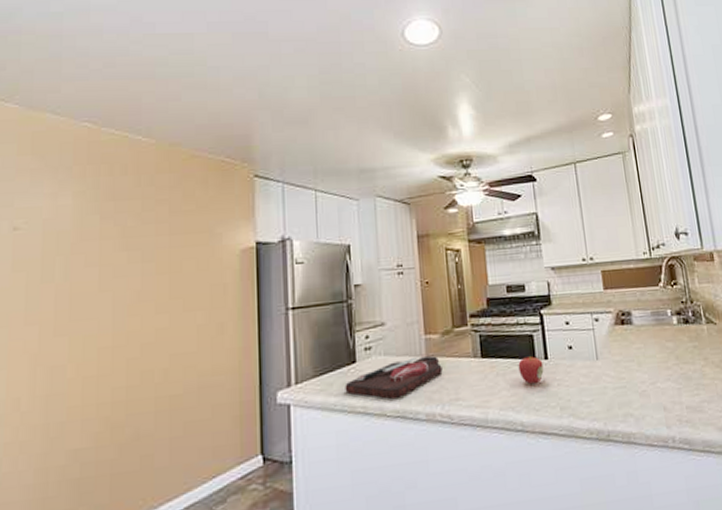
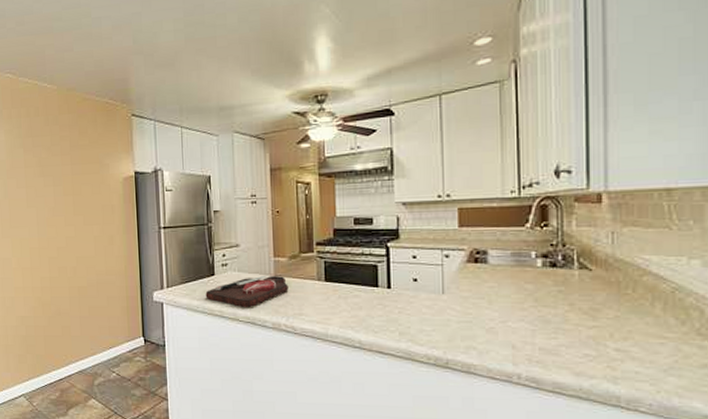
apple: present [518,355,544,384] -> none [360,283,386,308]

